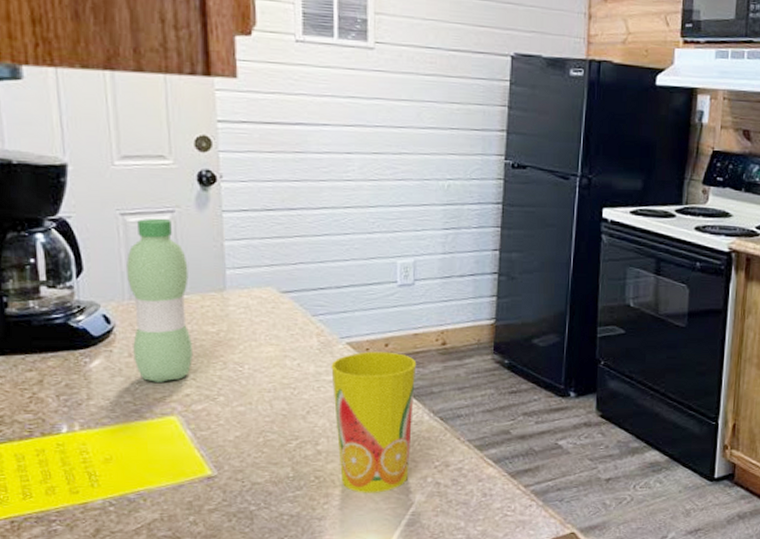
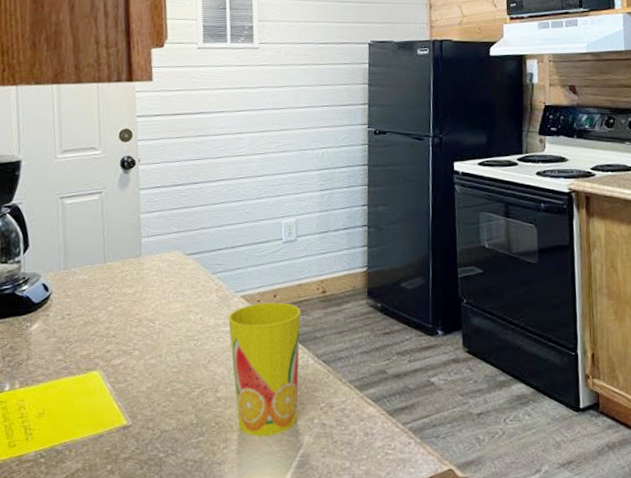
water bottle: present [126,219,192,382] -> none [63,199,113,341]

